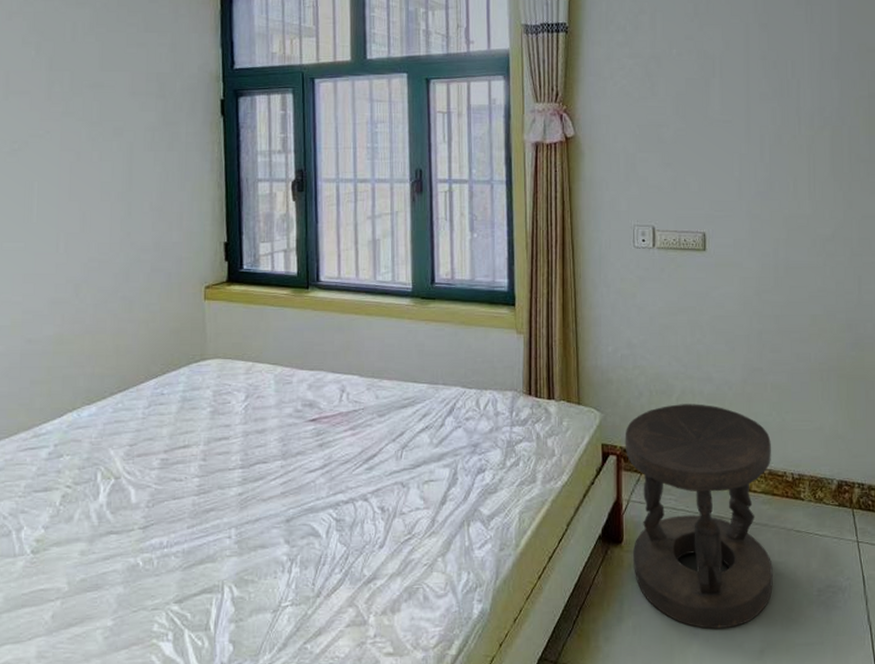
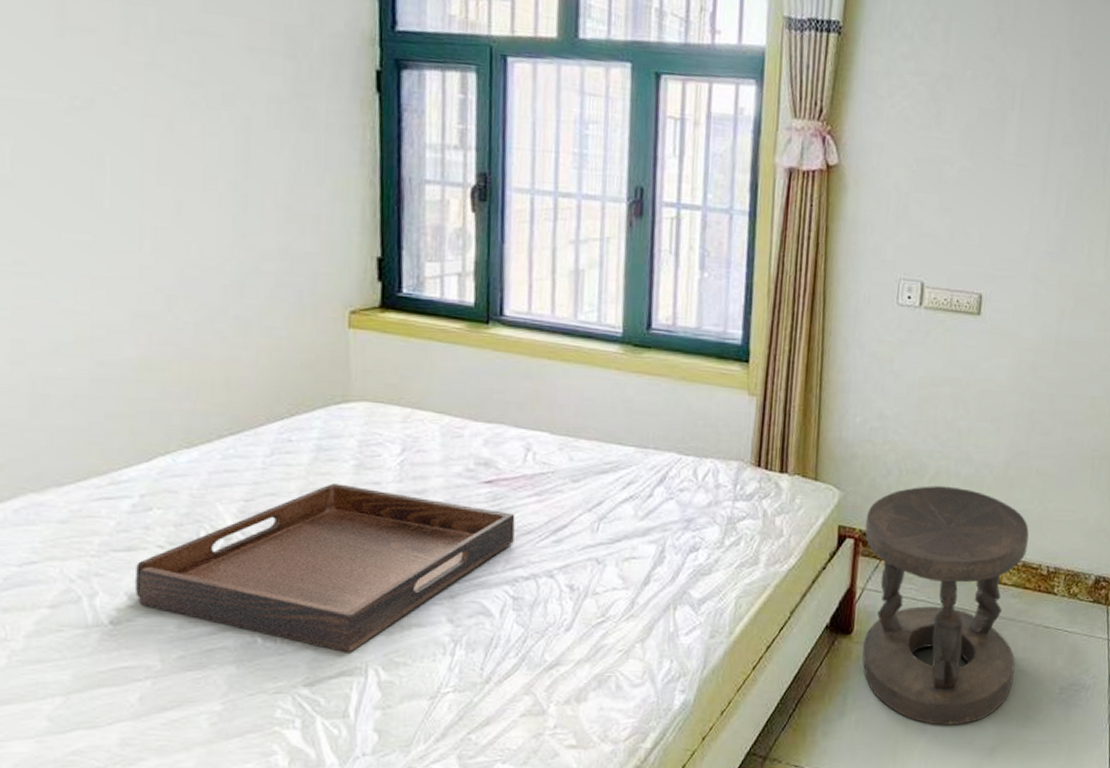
serving tray: none [50,428,335,573] -> present [135,483,515,653]

